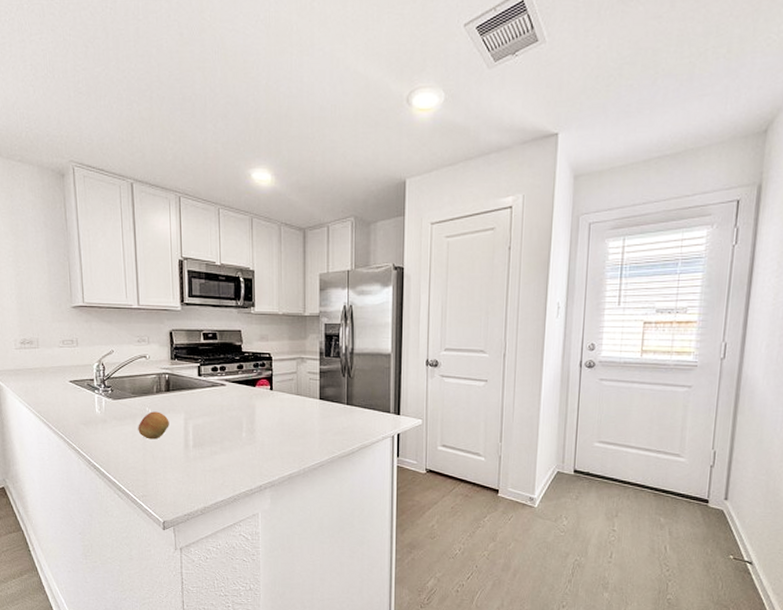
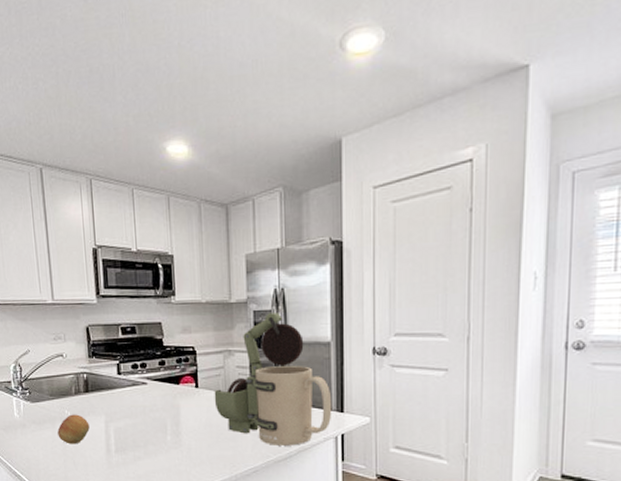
cocoa: none [287,326,391,443] -> present [214,313,332,446]

